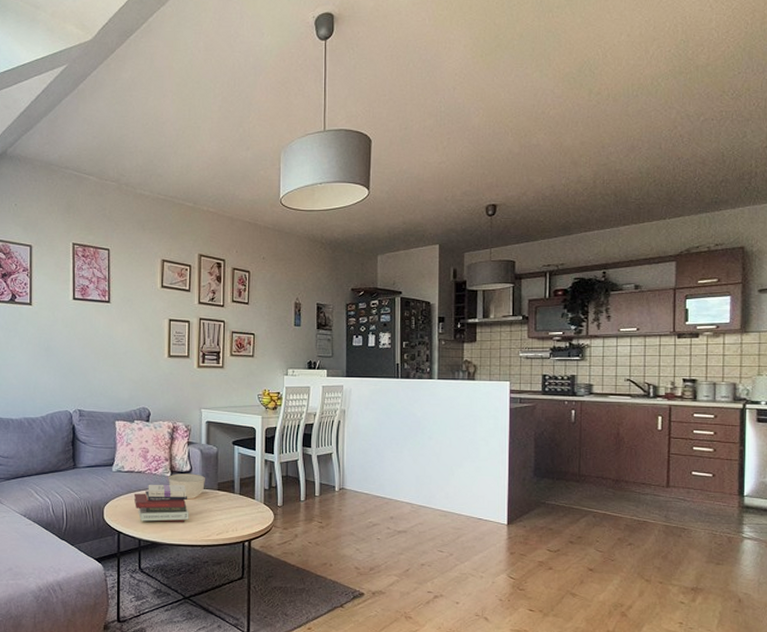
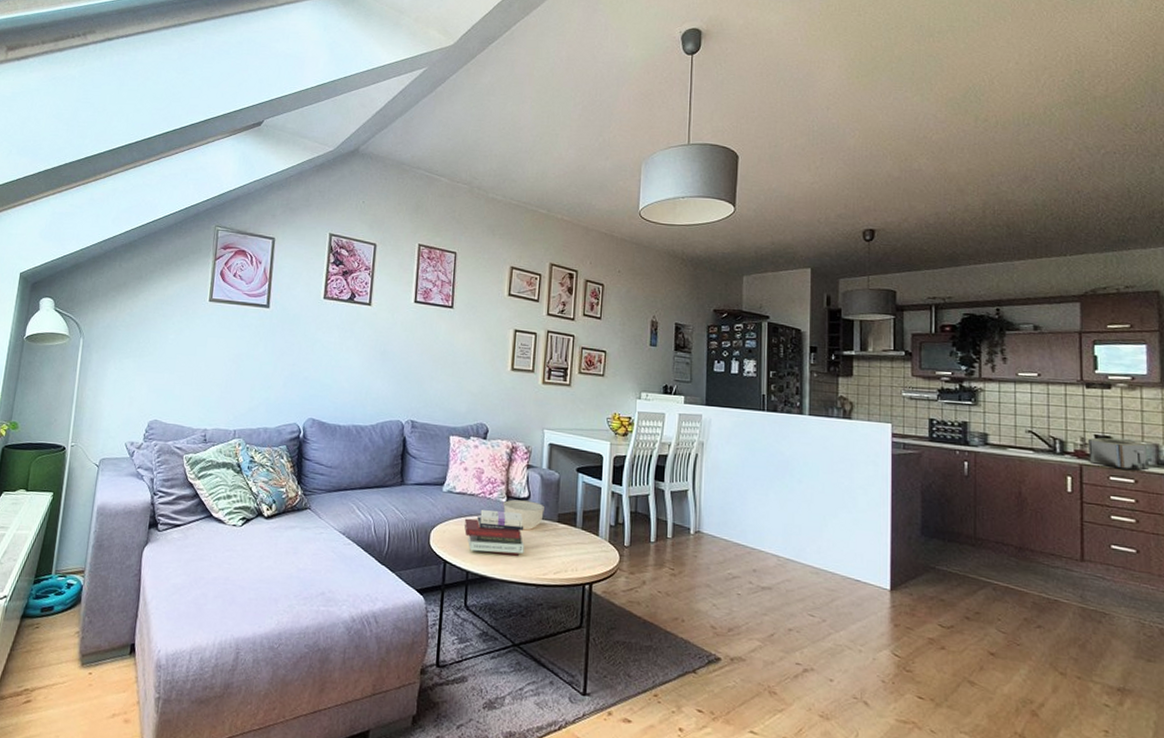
toaster: none [676,381,728,408] -> present [1087,437,1150,471]

